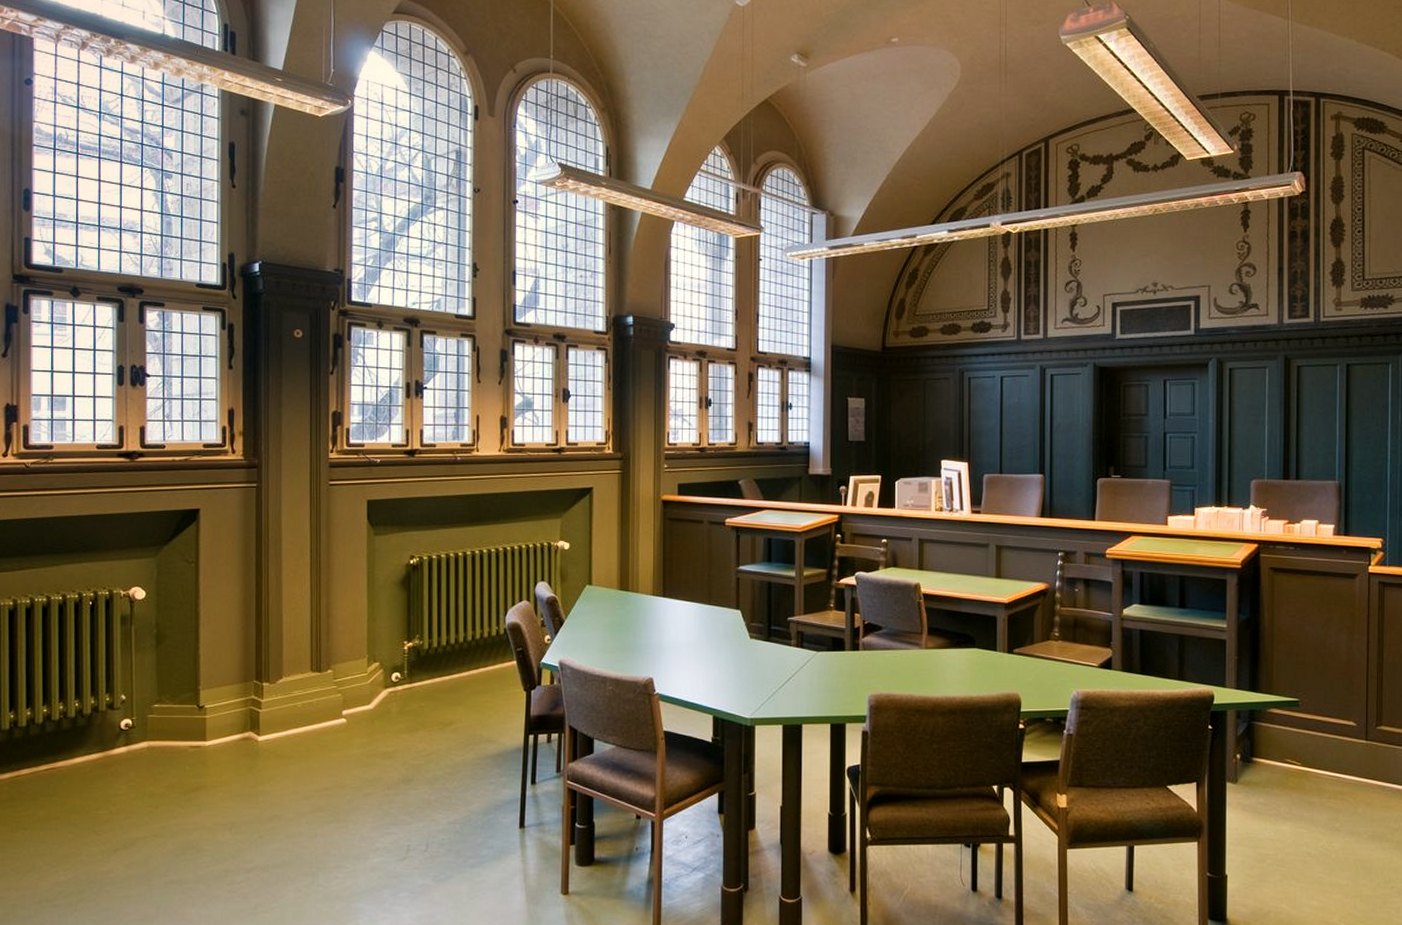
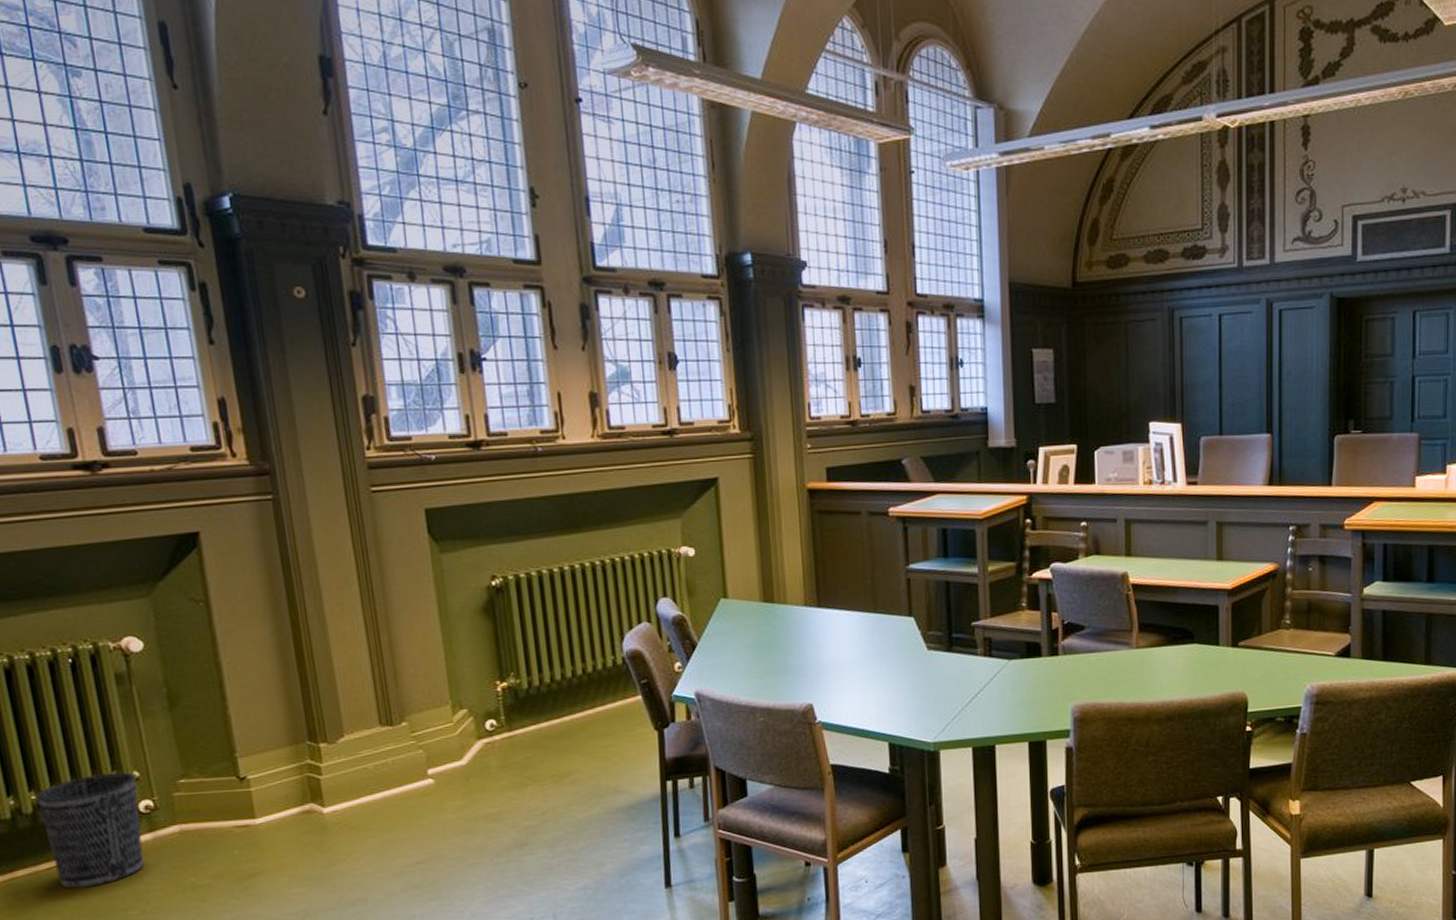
wastebasket: none [48,695,122,789] -> present [37,772,144,890]

